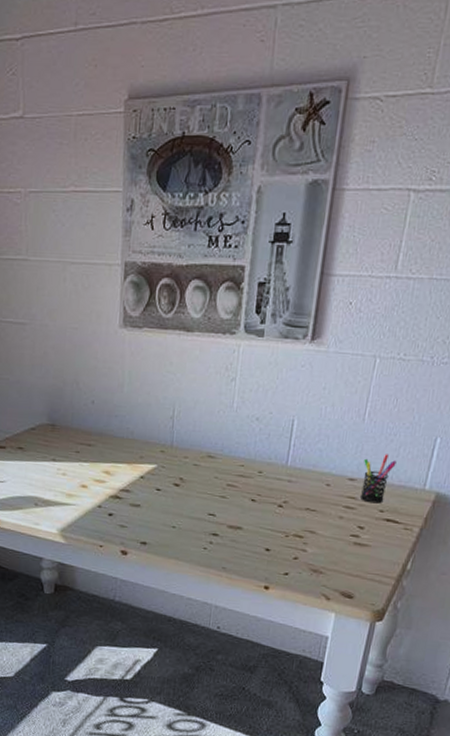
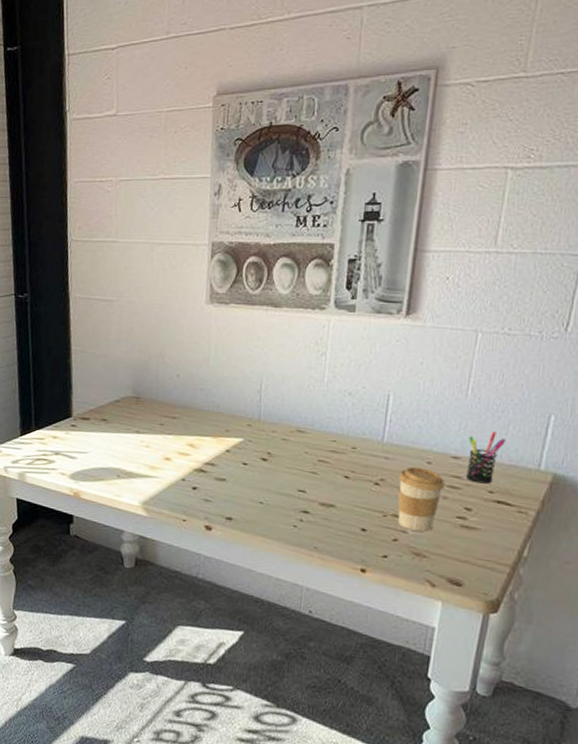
coffee cup: none [298,489,341,550] -> present [397,466,445,532]

